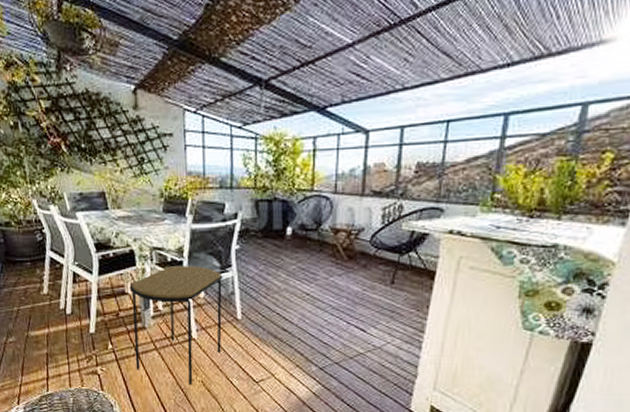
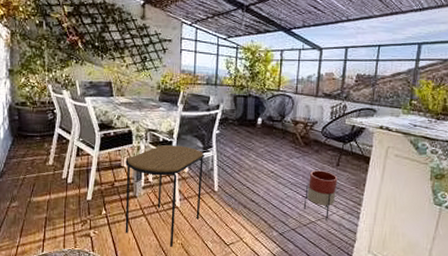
planter: none [348,290,392,352] -> present [303,170,338,221]

